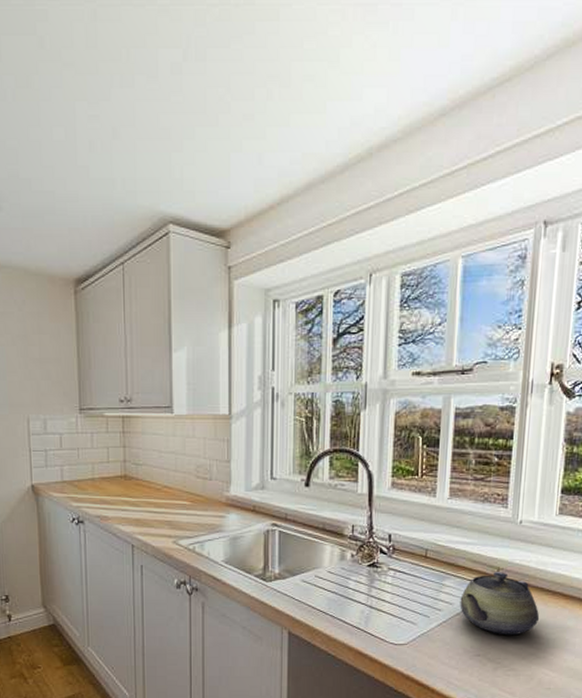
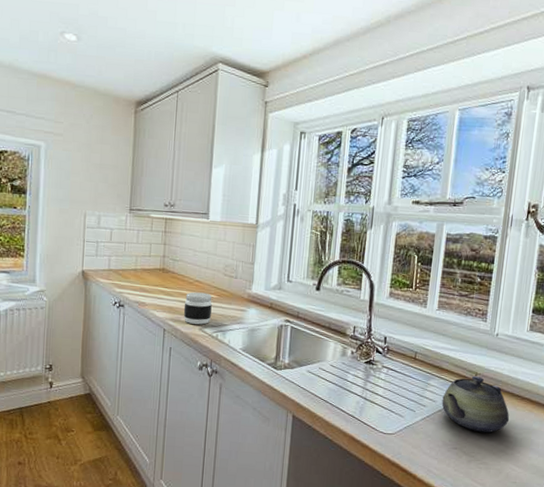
jar: none [153,499,185,537] -> present [183,292,212,325]

